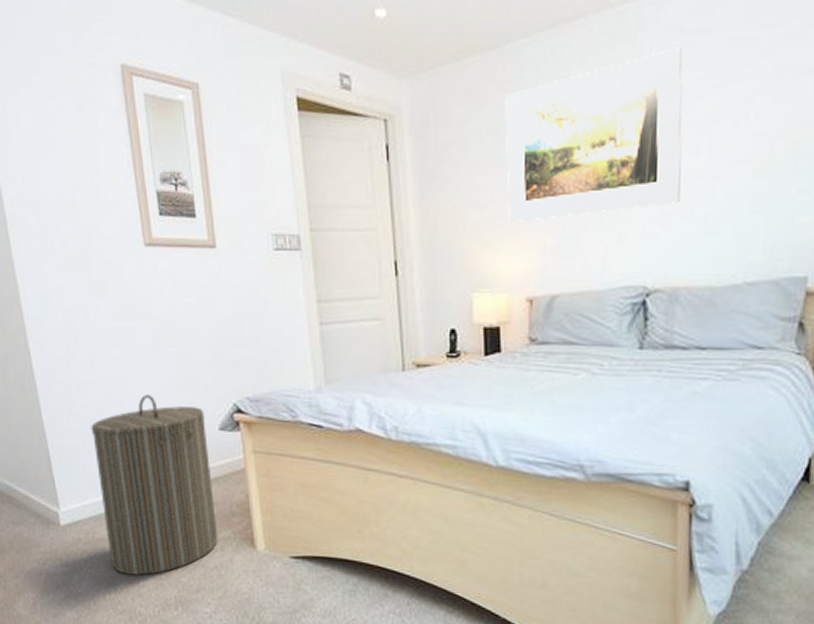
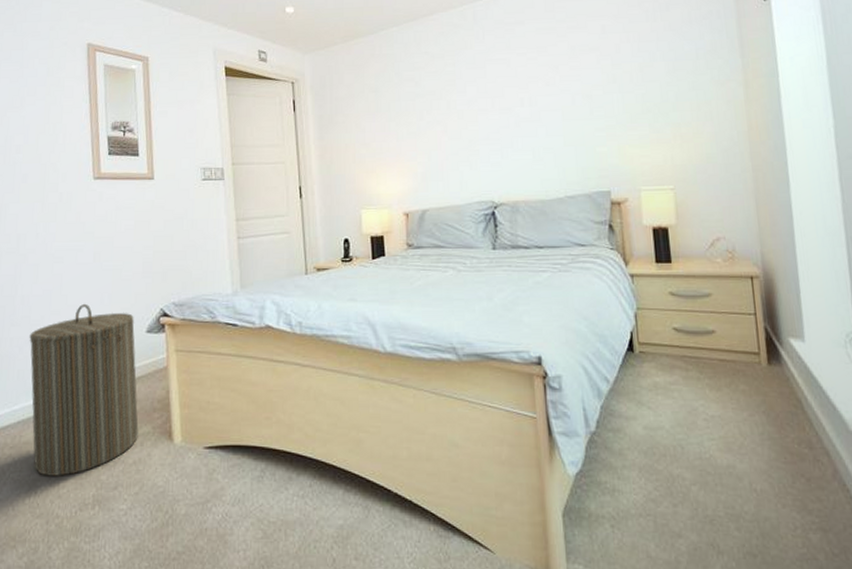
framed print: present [505,47,682,222] -> none [382,34,513,155]

